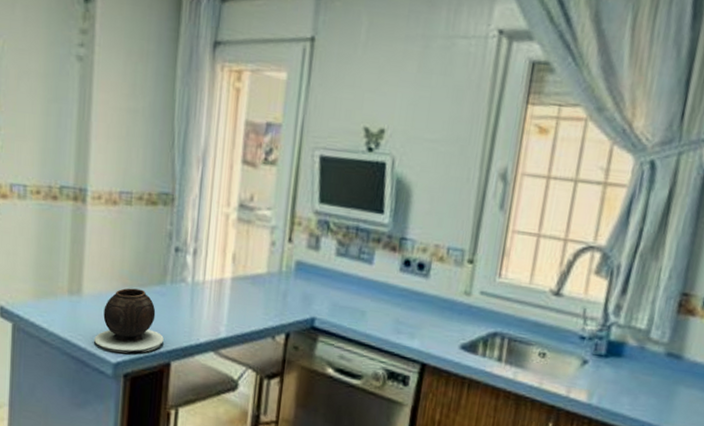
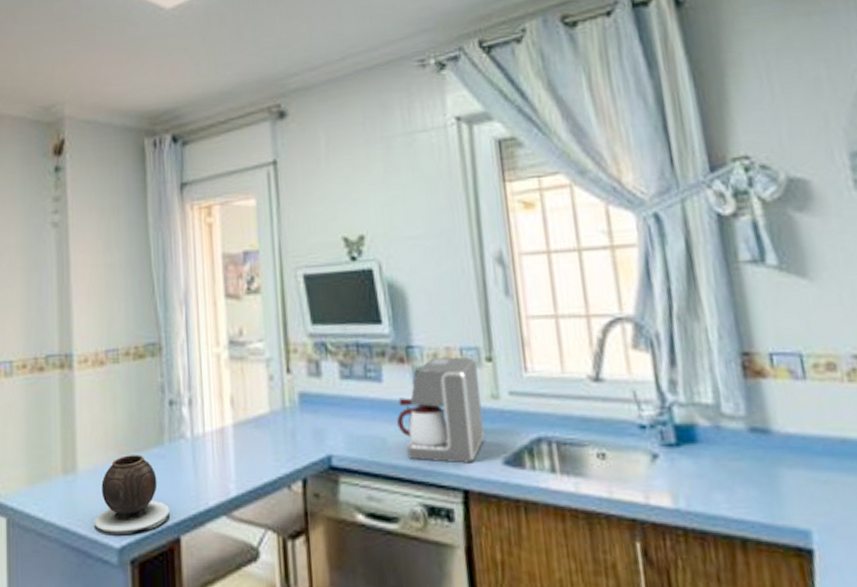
coffee maker: none [378,251,460,343] -> present [397,357,485,464]

